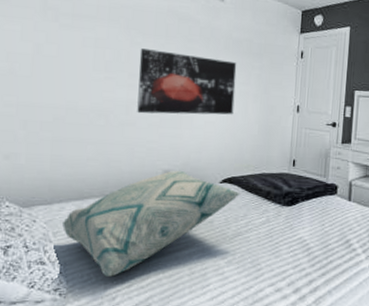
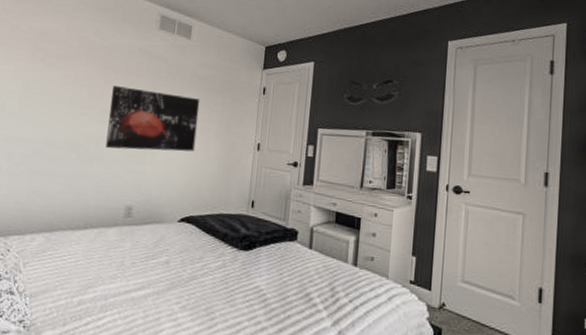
decorative pillow: present [62,170,241,277] -> none [32,206,198,313]

